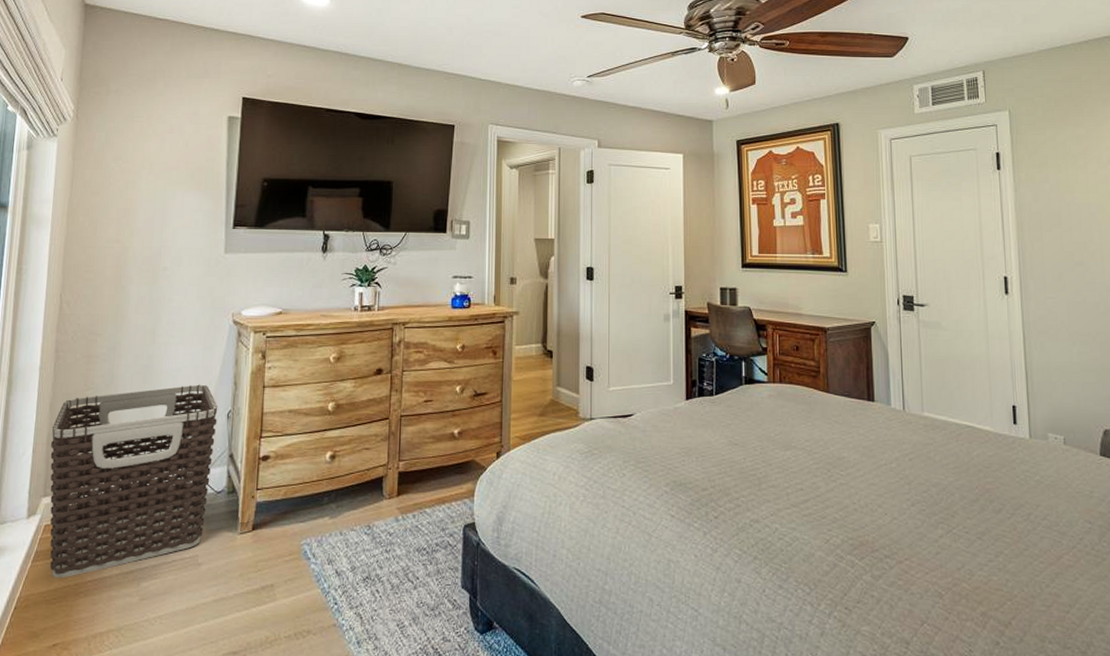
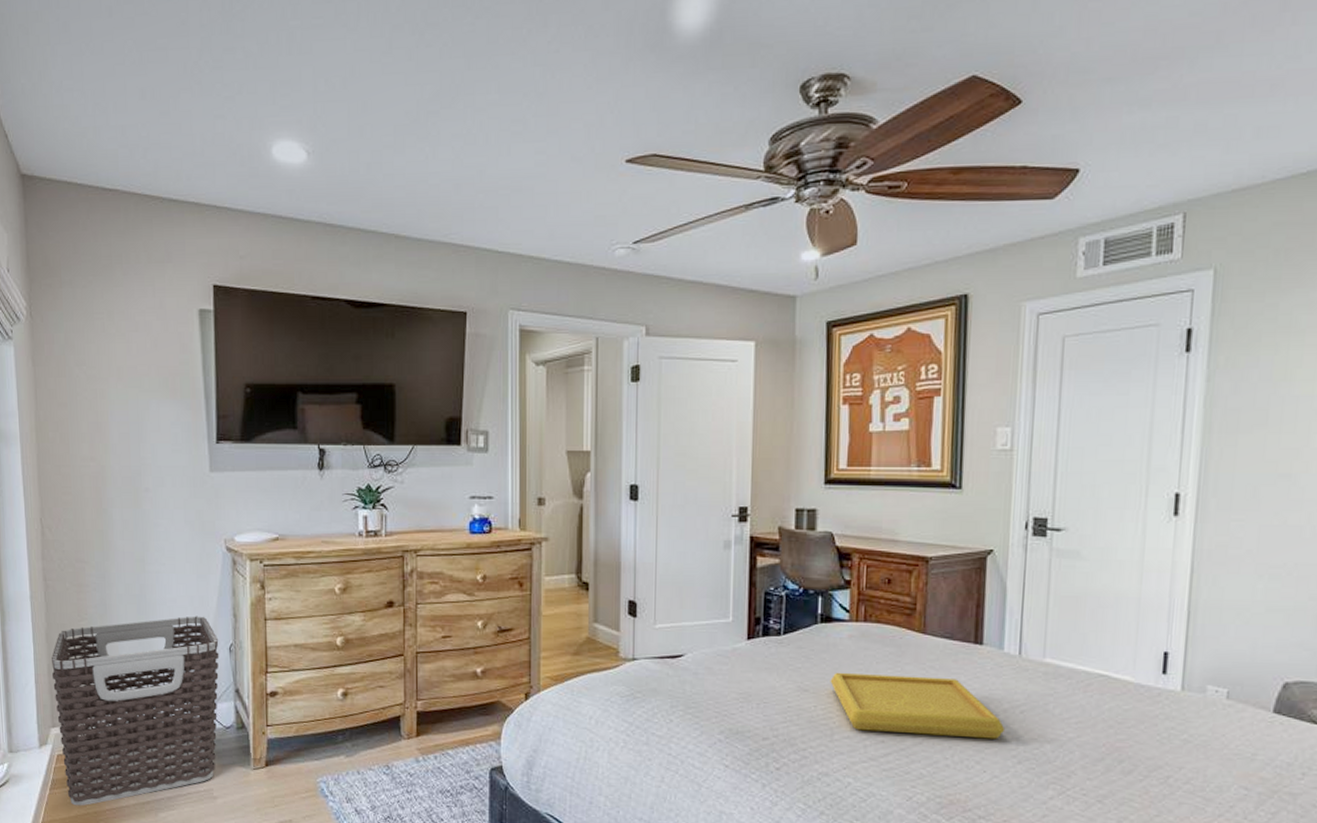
serving tray: none [755,427,899,485] -> present [830,672,1006,739]

